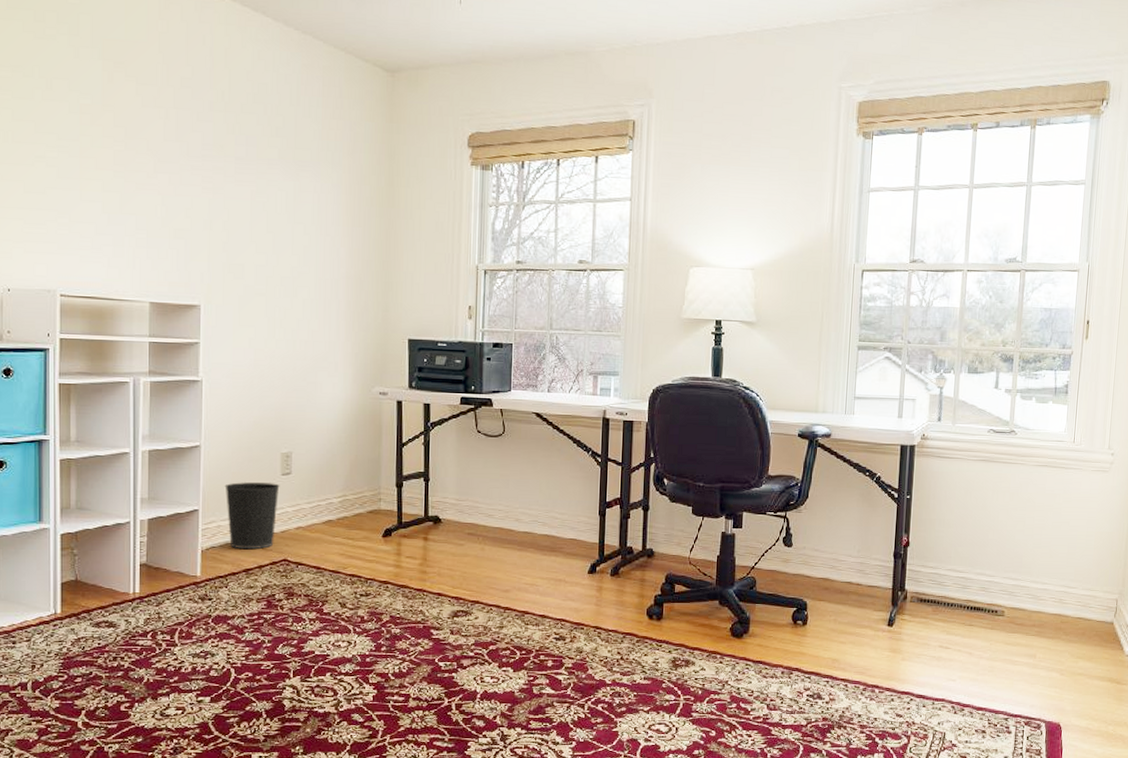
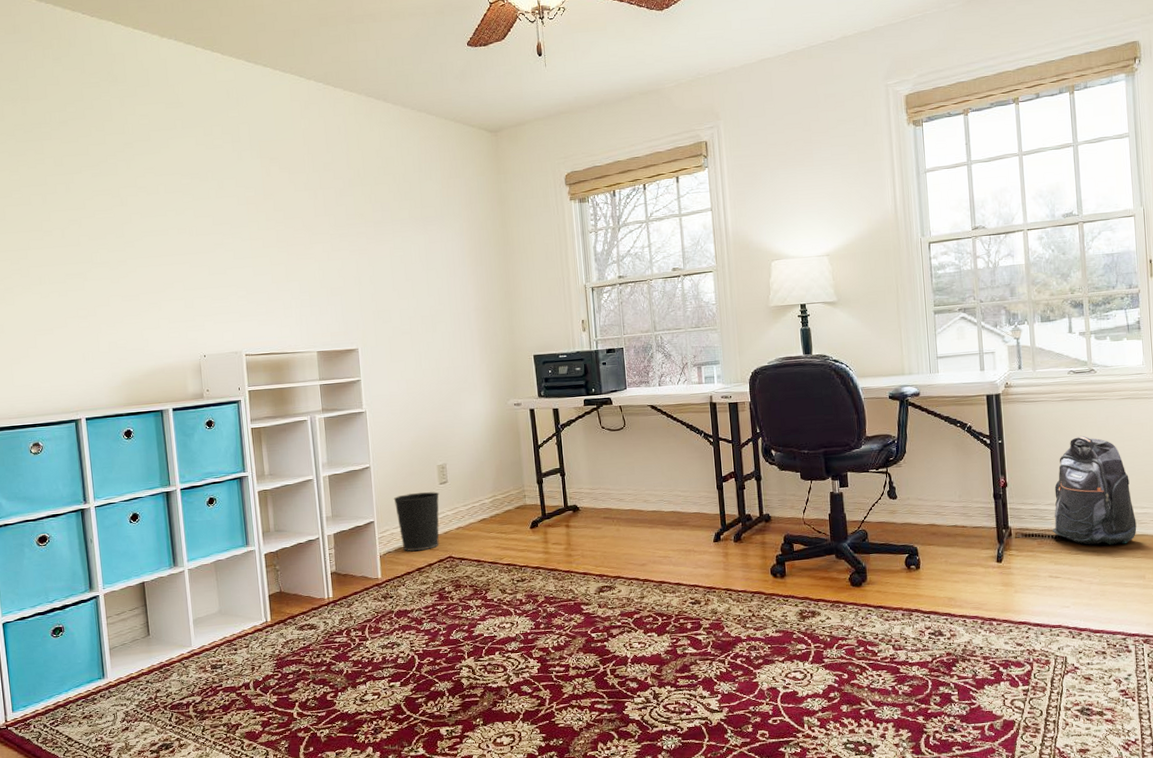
backpack: none [949,500,1035,620] -> present [1052,435,1137,546]

